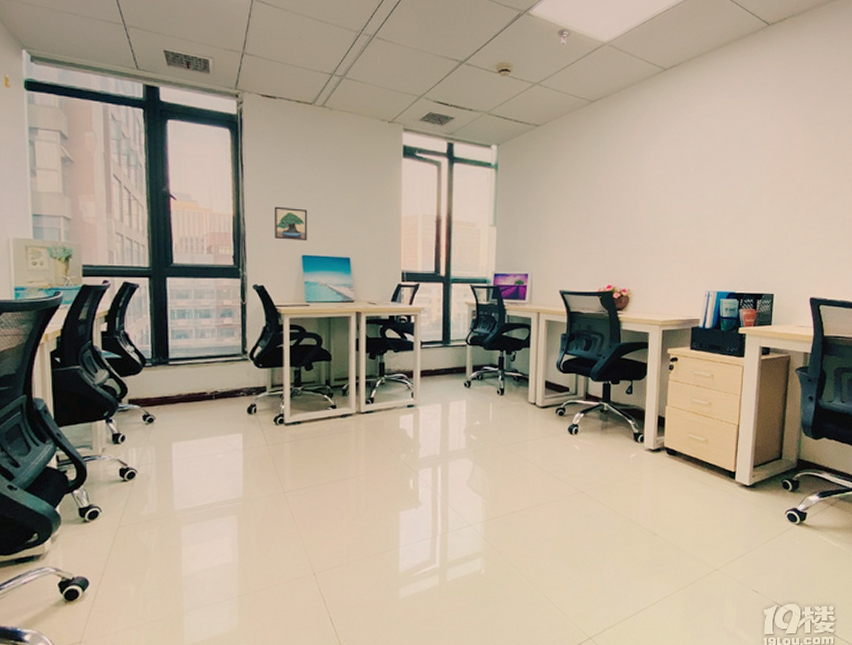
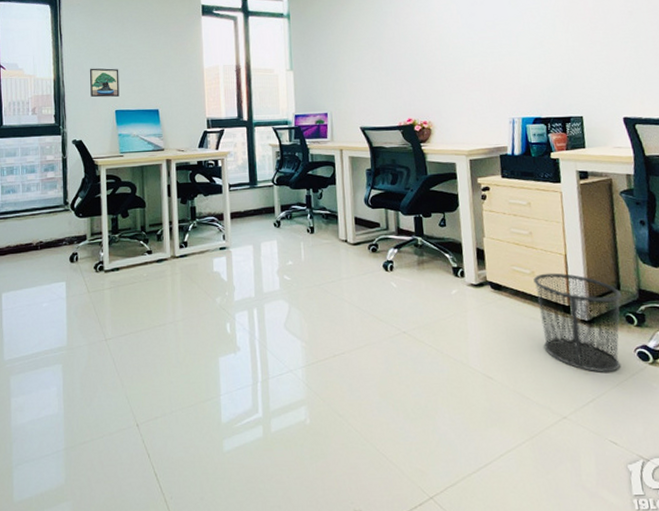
waste bin: none [706,441,782,531] -> present [533,273,622,373]

